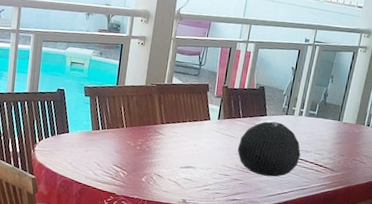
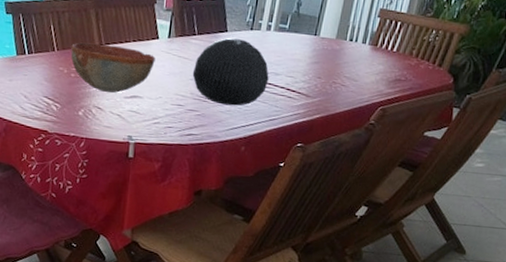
bowl: none [137,121,207,163] -> present [71,42,156,93]

